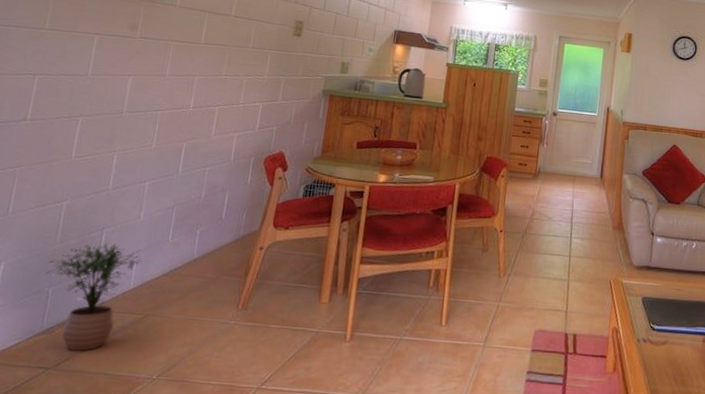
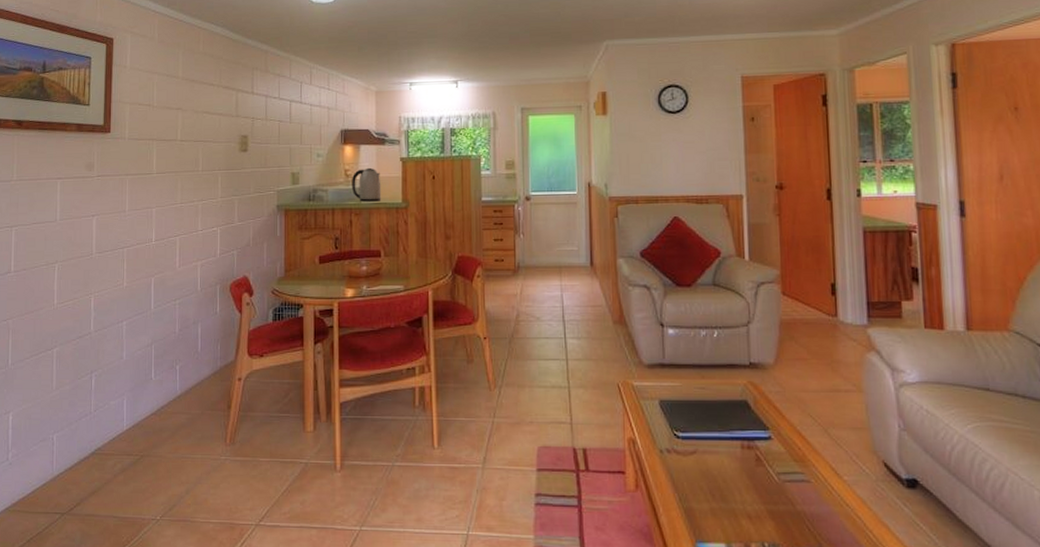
potted plant: present [46,243,141,351] -> none [48,386,129,495]

